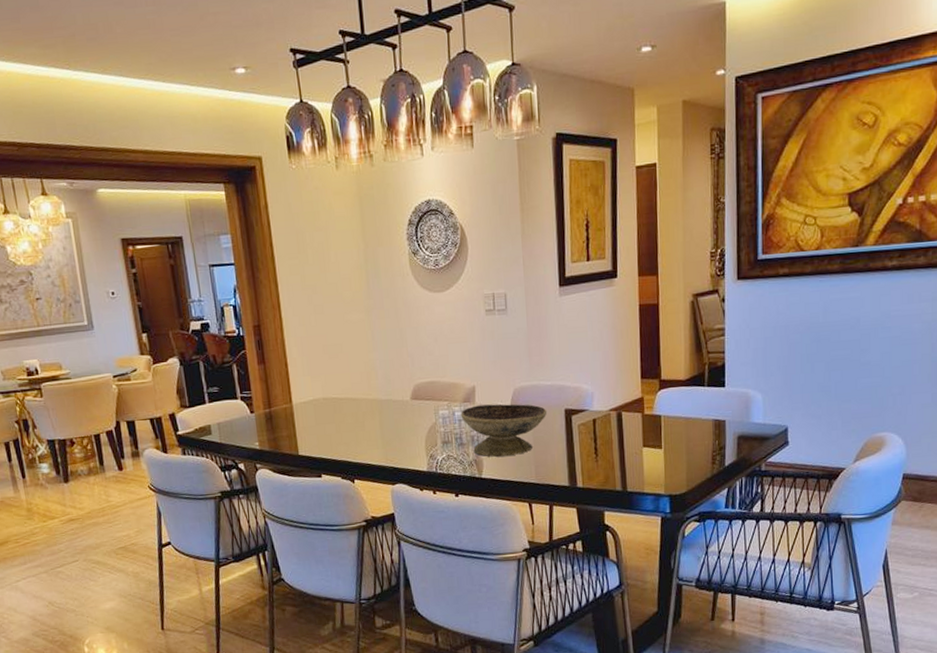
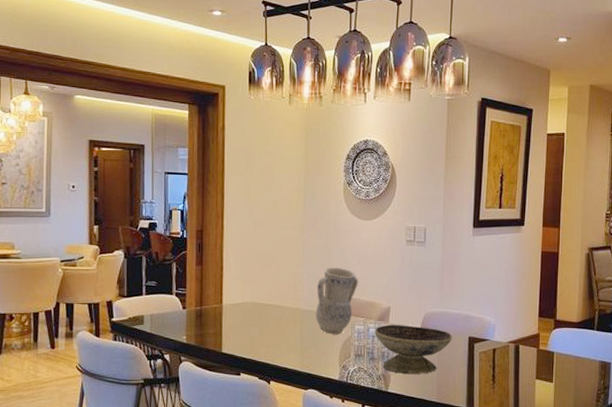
vase: none [392,349,437,423] -> present [315,268,358,335]

